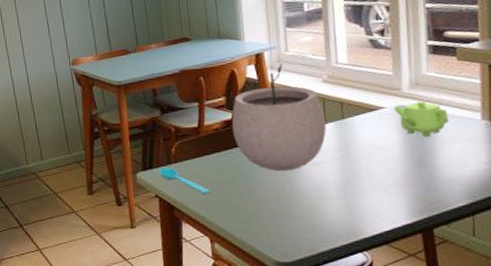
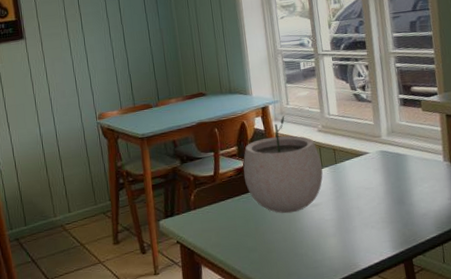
spoon: present [158,167,210,194] -> none [179,214,226,238]
teapot: present [394,101,449,136] -> none [376,146,419,177]

